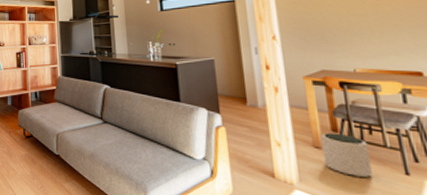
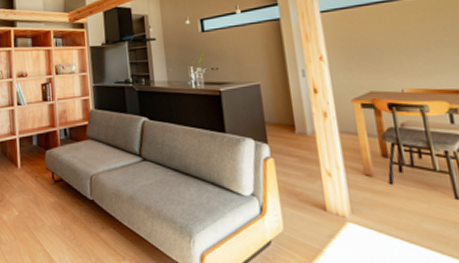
plant pot: present [320,132,372,177] -> none [371,158,423,204]

